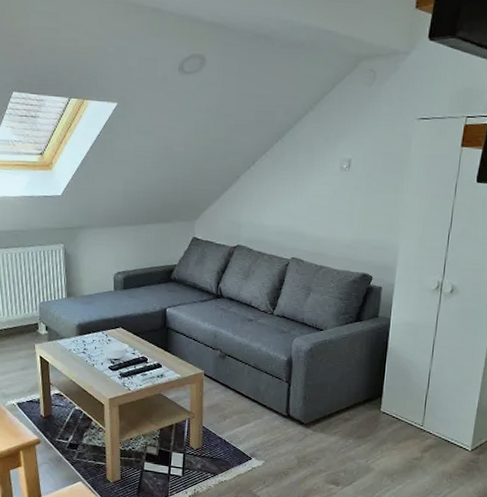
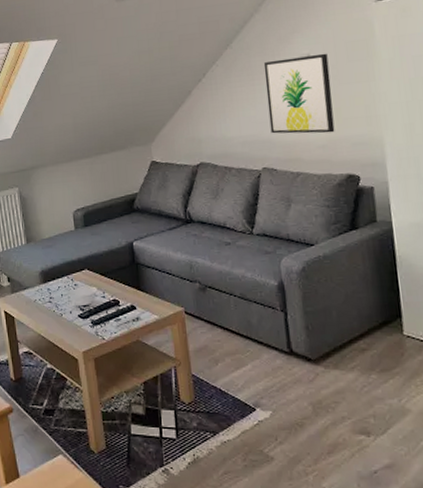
wall art: none [304,159,367,235] -> present [263,53,335,134]

